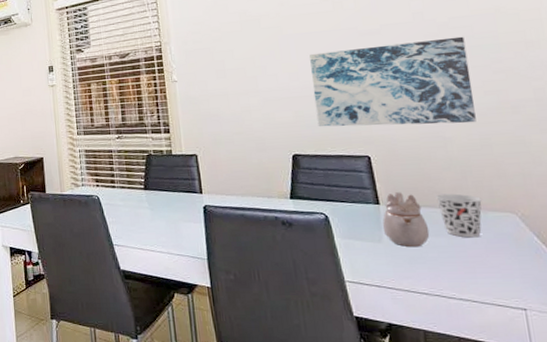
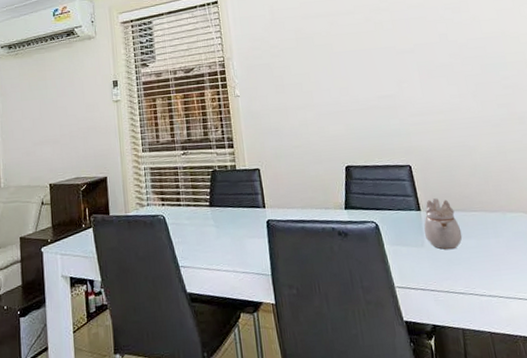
wall art: present [309,36,477,127] -> none [357,56,493,139]
cup: present [436,193,482,238] -> none [465,197,503,238]

